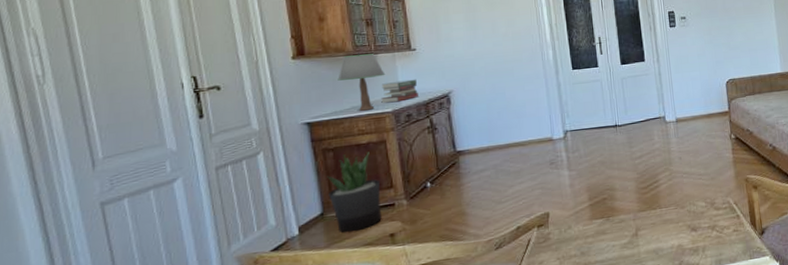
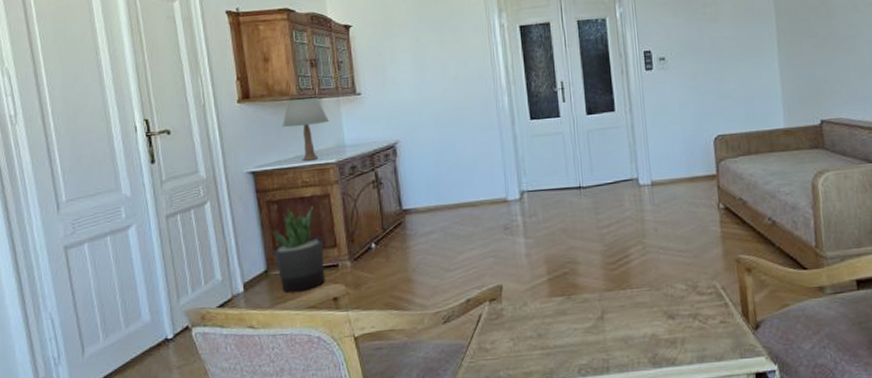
books: present [381,79,418,103] -> none [325,127,363,153]

